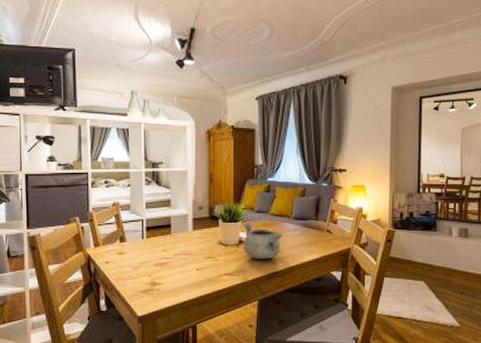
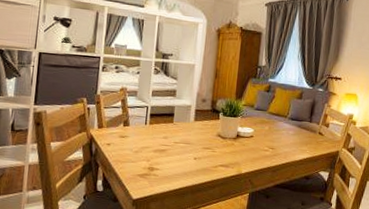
decorative bowl: present [243,221,284,260] -> none [240,117,279,155]

